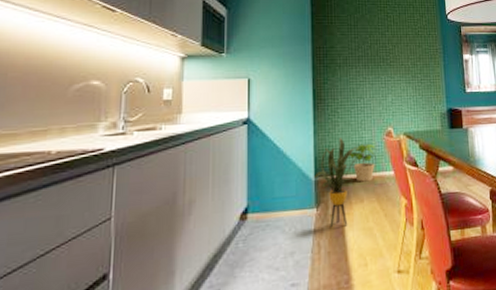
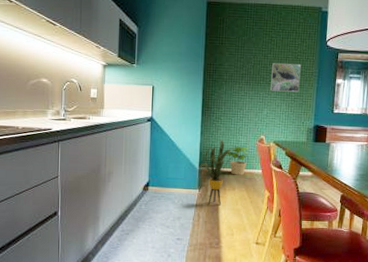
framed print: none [391,40,425,74] -> present [270,63,301,93]

